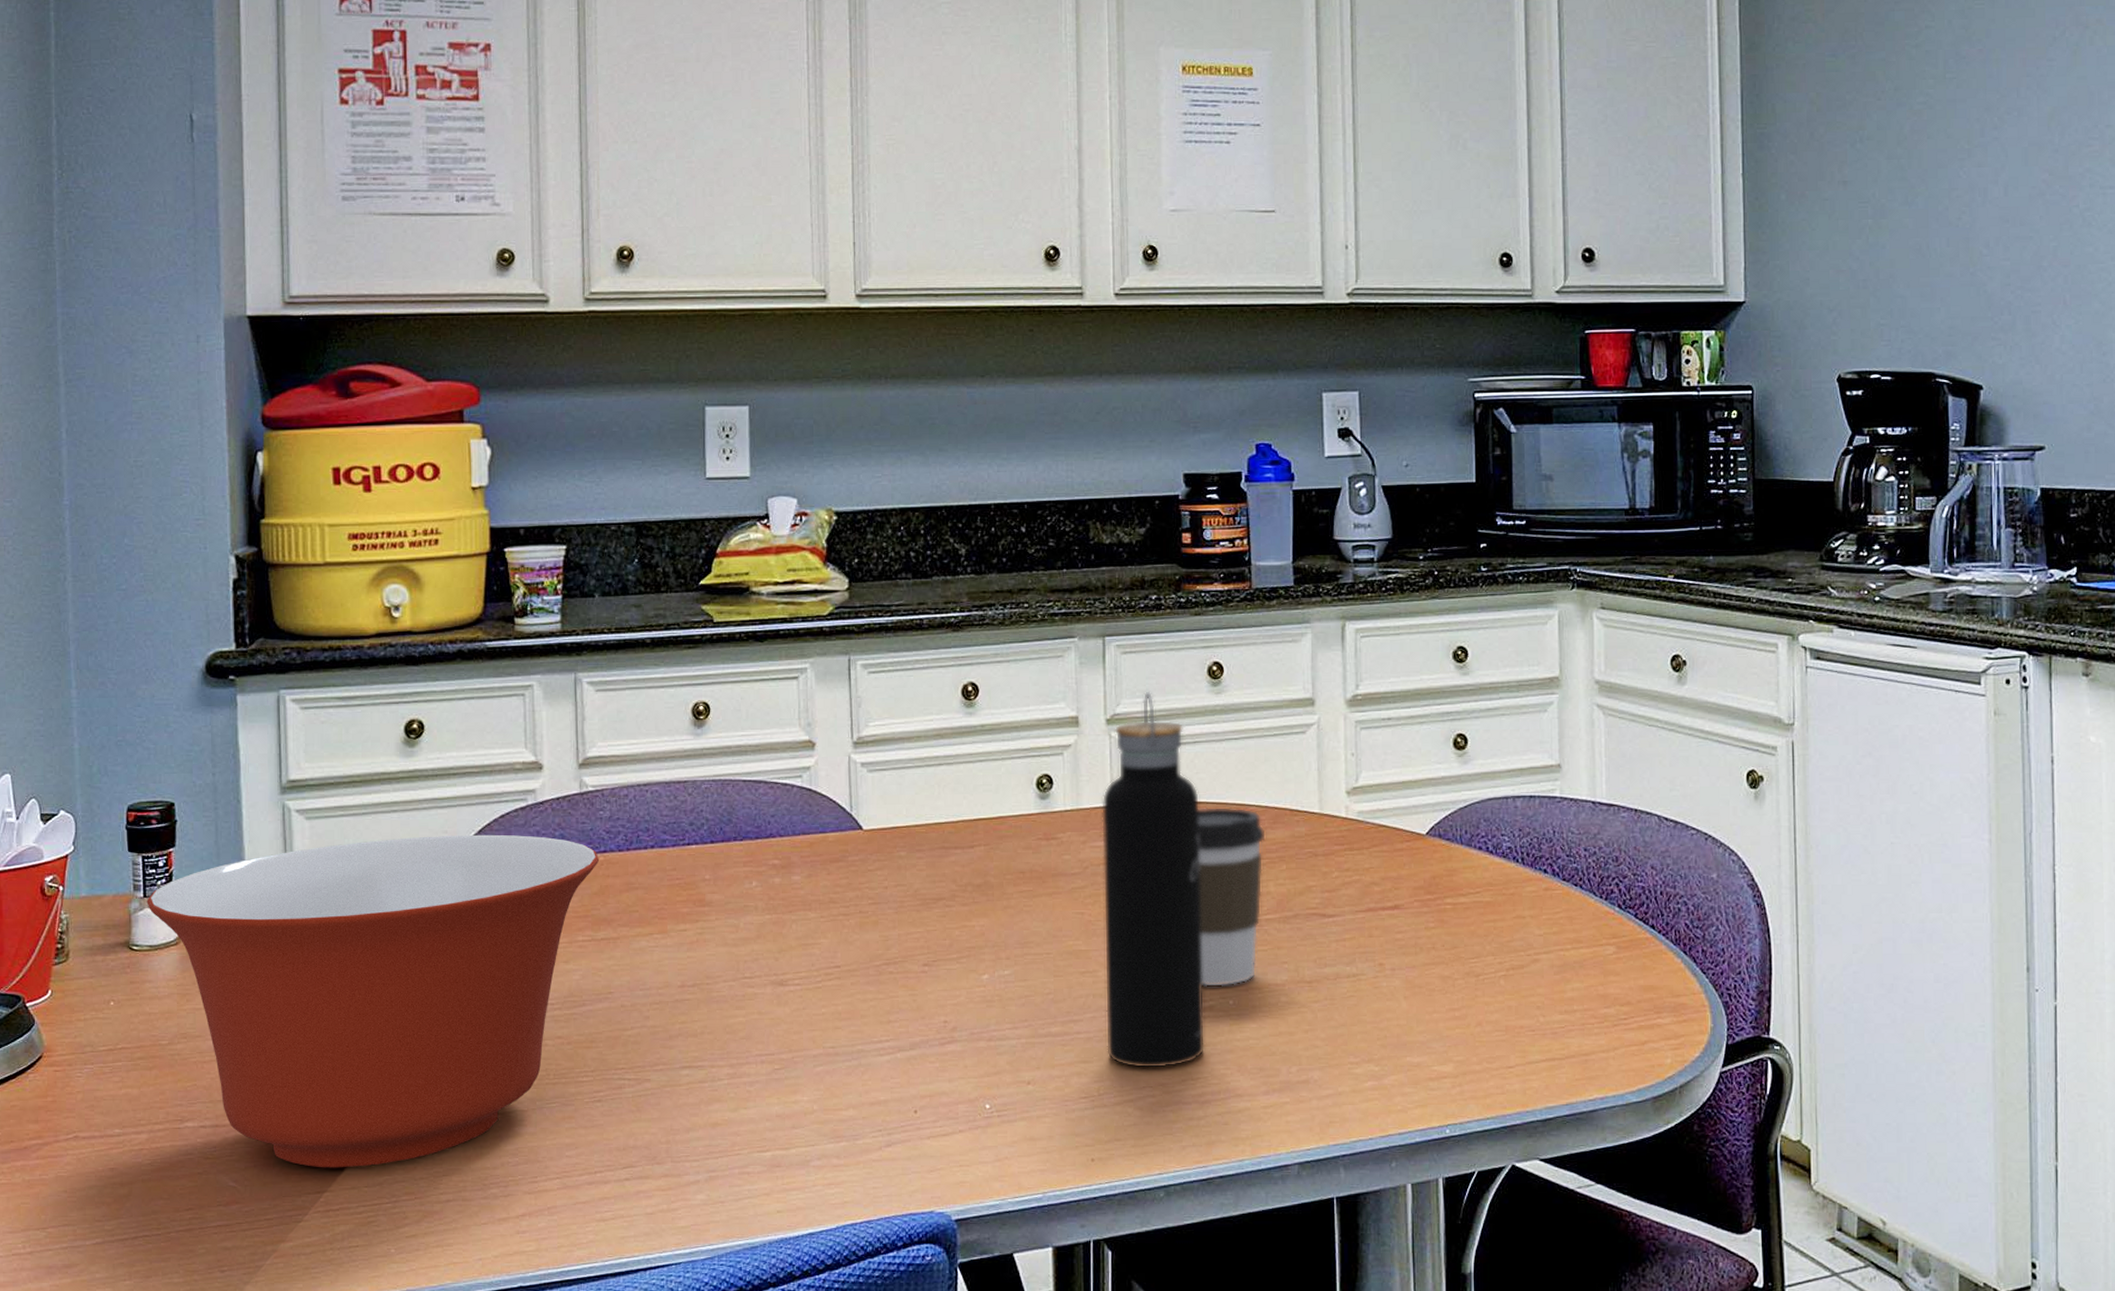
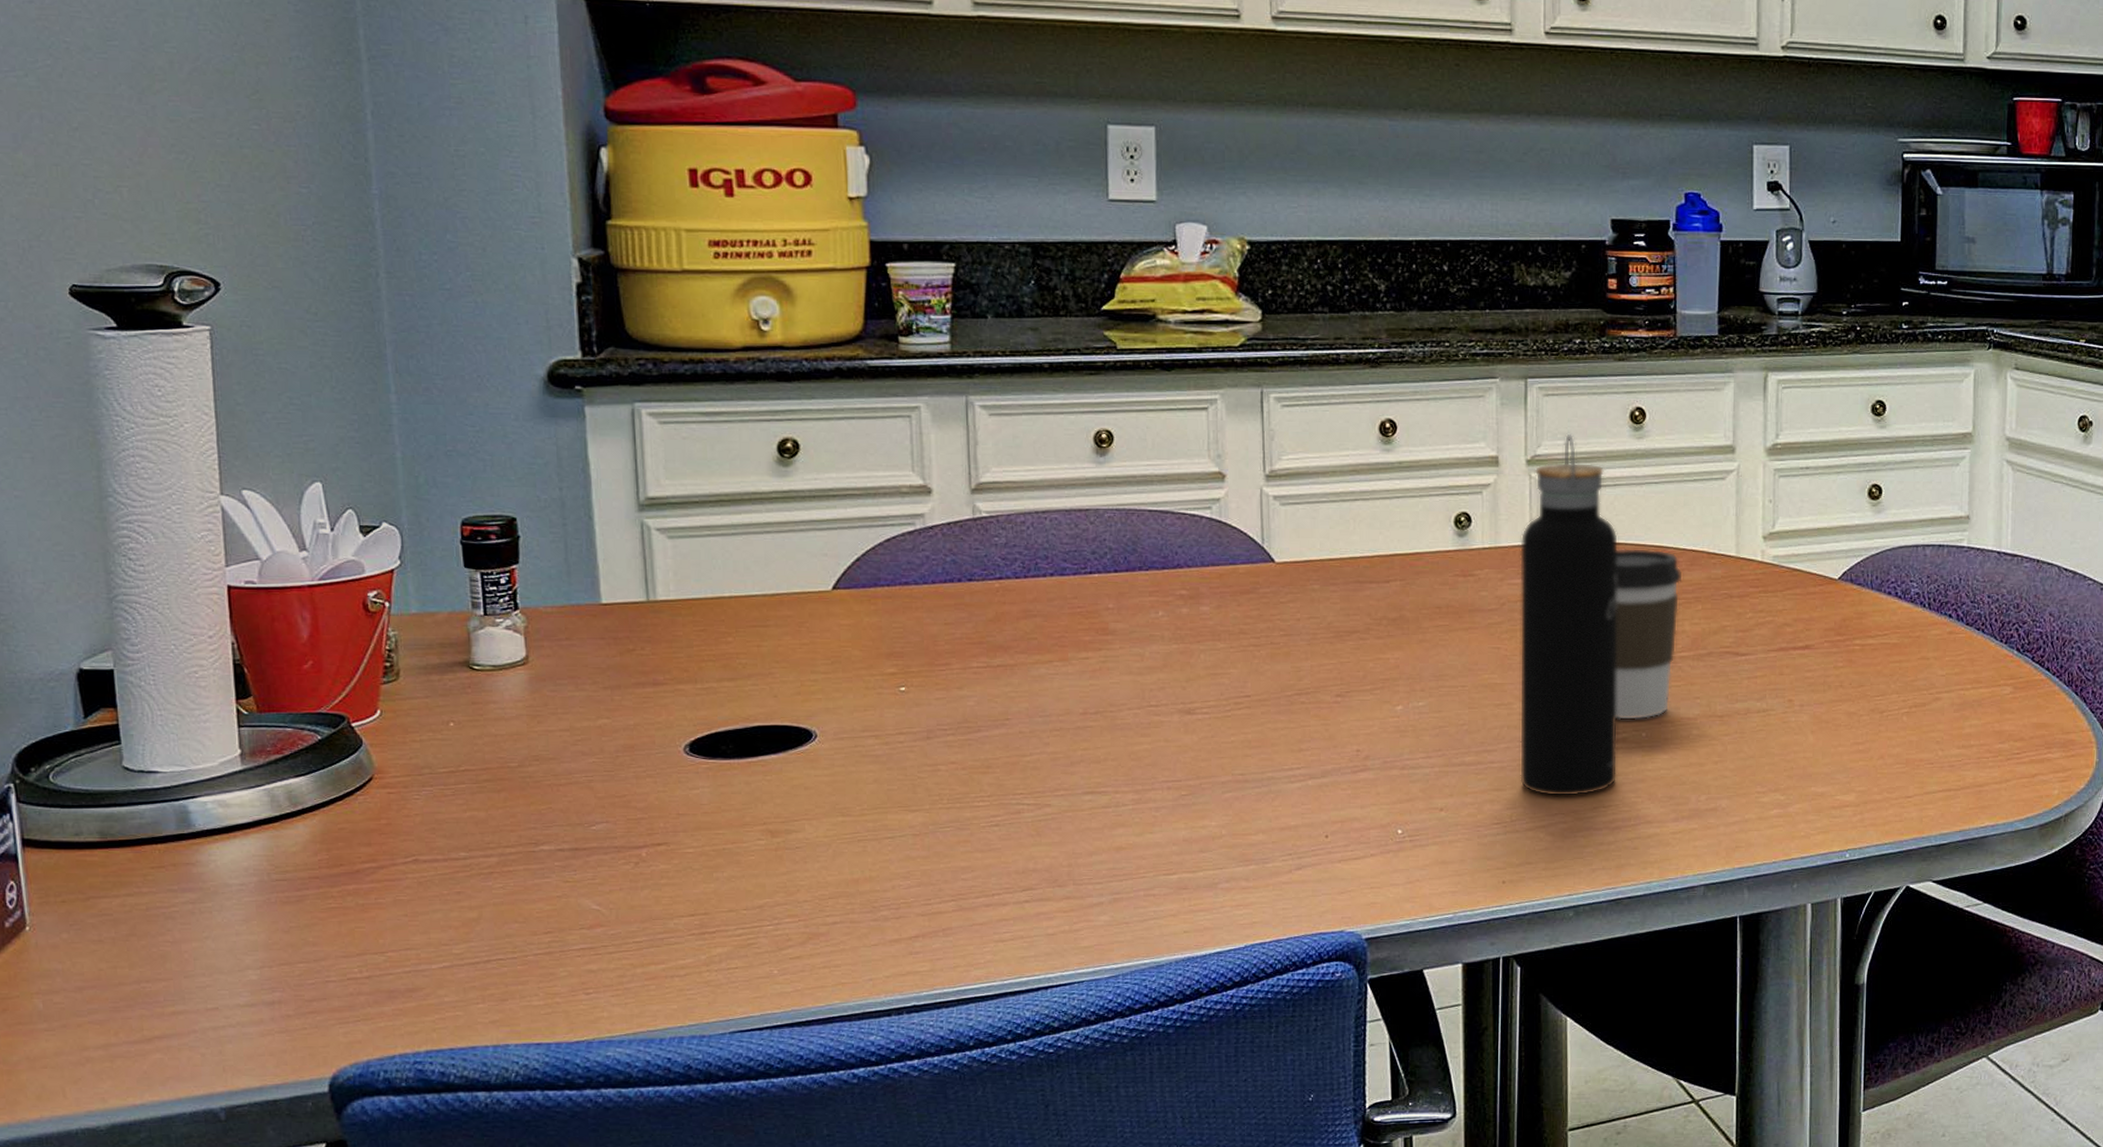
mixing bowl: present [146,834,600,1168] -> none [487,558,995,891]

